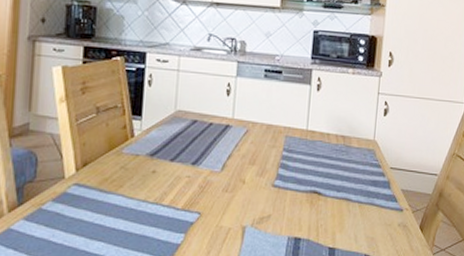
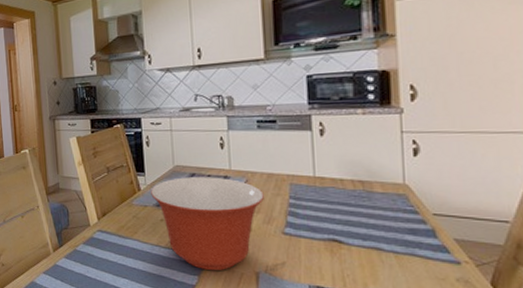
mixing bowl: none [145,124,261,226] -> present [151,177,264,270]

